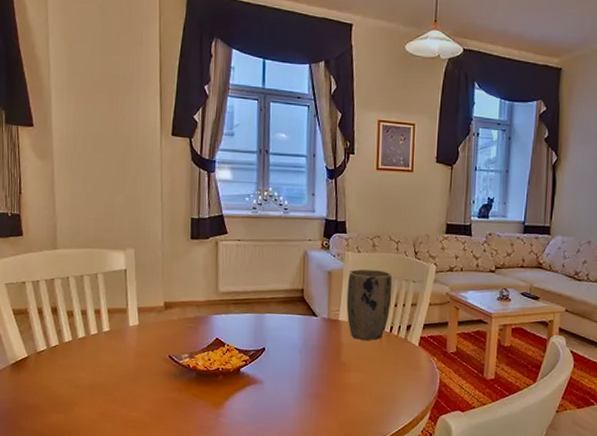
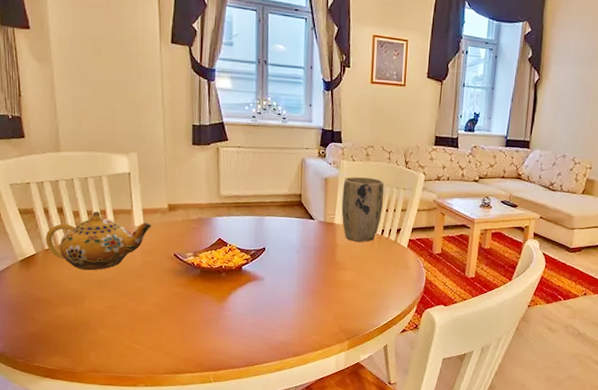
teapot: none [38,310,147,374] -> present [45,211,151,271]

